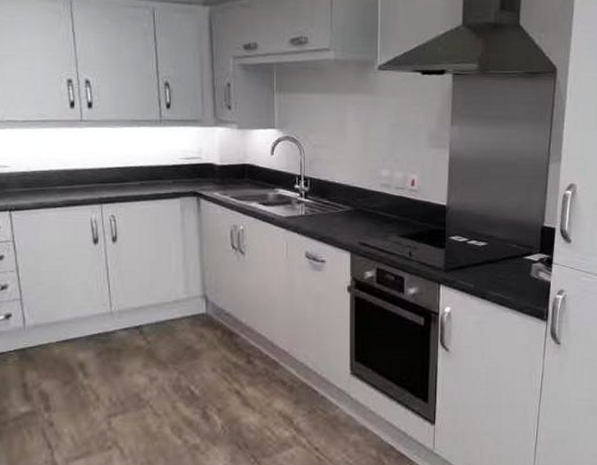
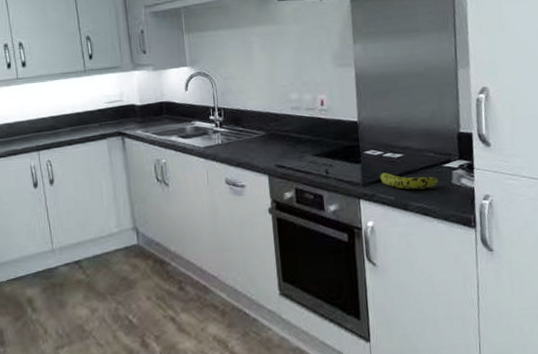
fruit: none [462,260,518,279] -> present [380,172,439,190]

